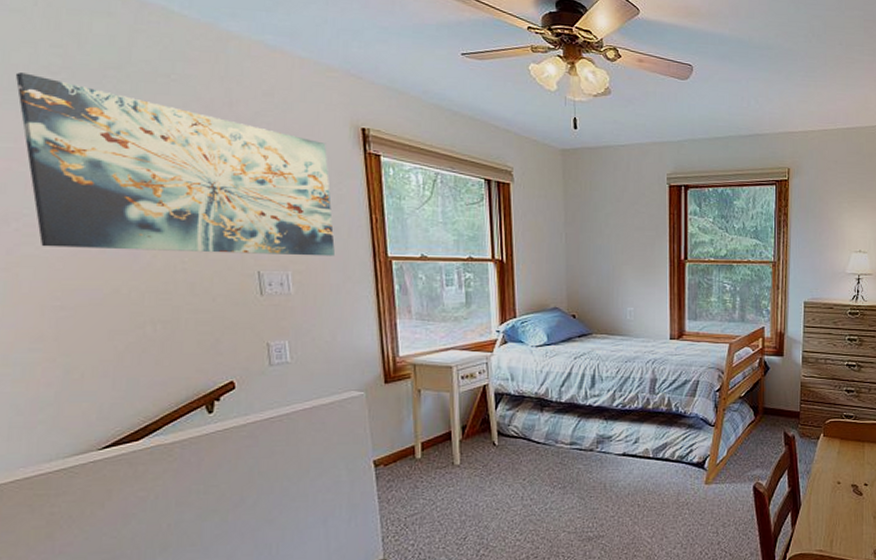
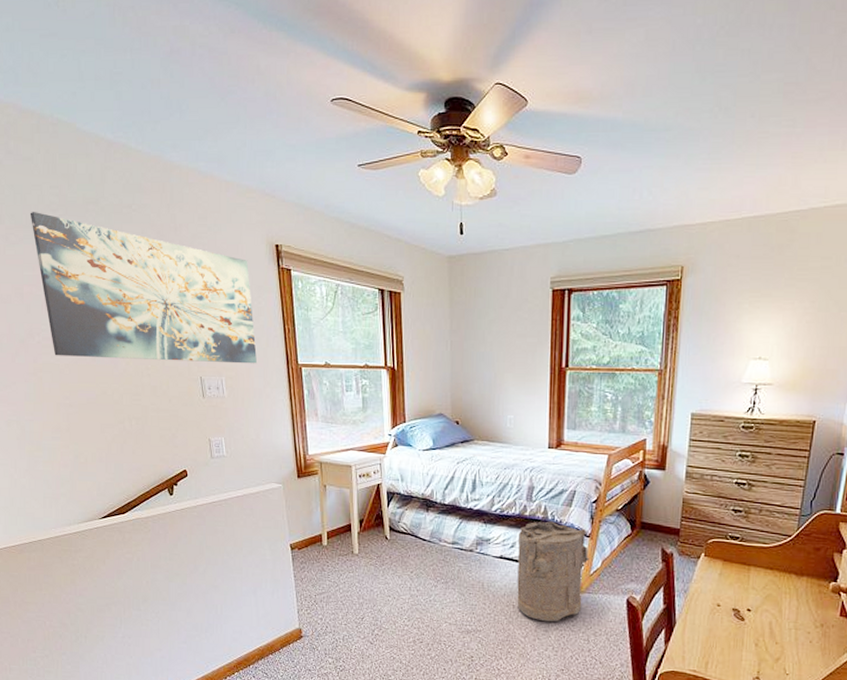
laundry hamper: none [642,413,715,519] -> present [517,521,589,622]

